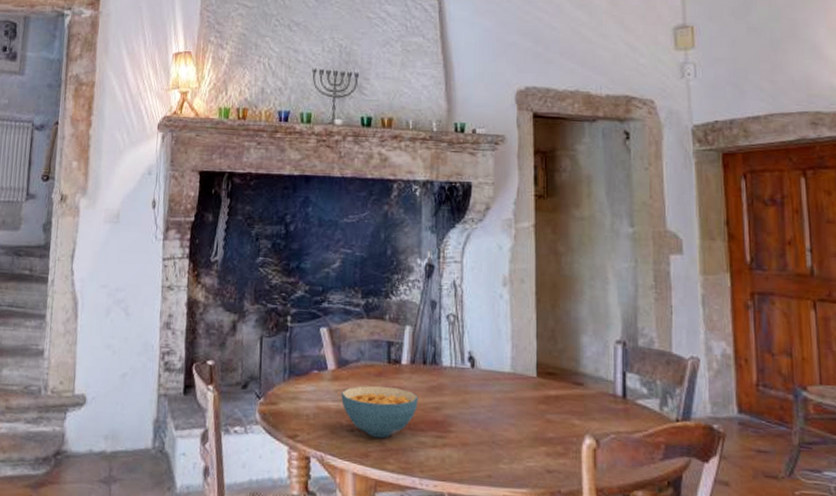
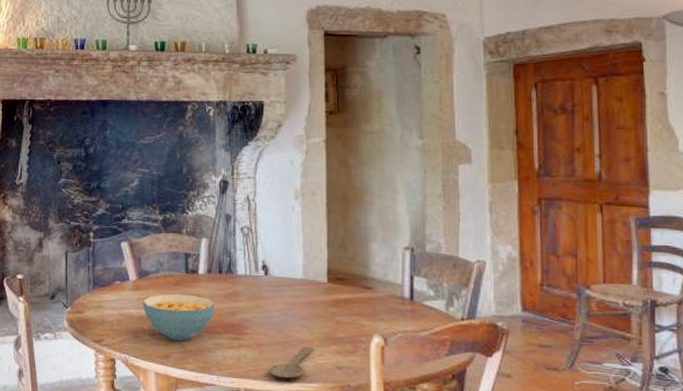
wooden spoon: none [474,446,522,483] -> present [269,346,313,379]

